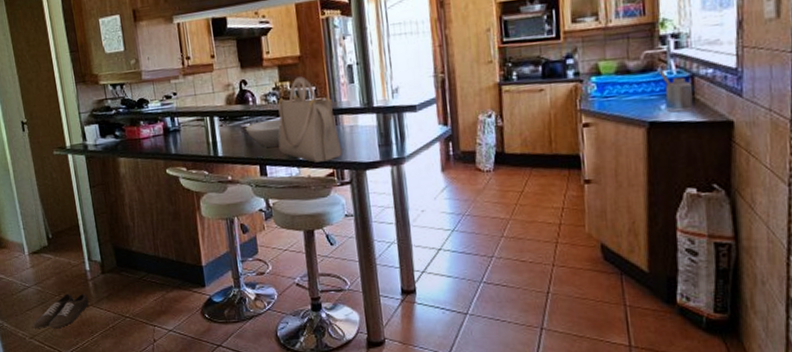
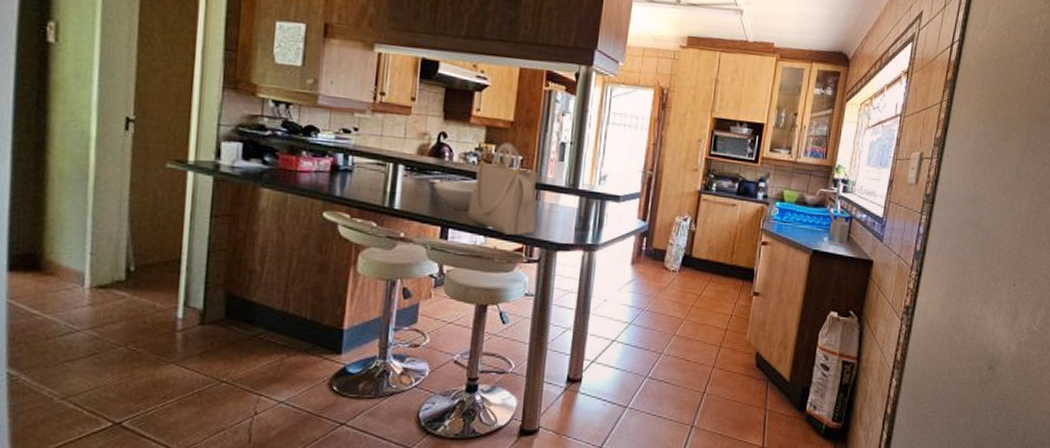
shoe: present [32,293,89,329] -> none [69,344,170,389]

